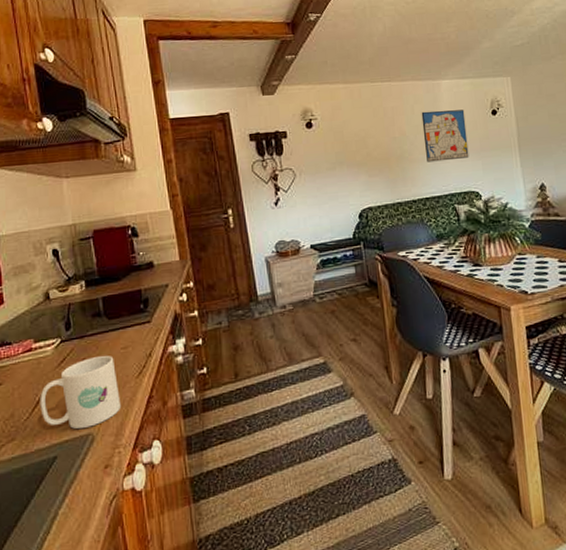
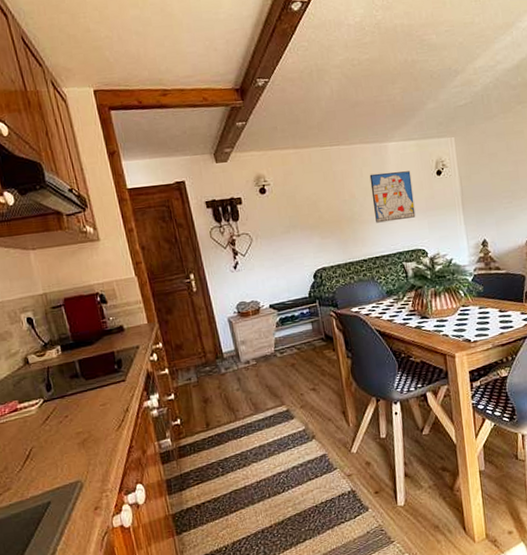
mug: present [40,355,122,430] -> none [29,412,105,478]

